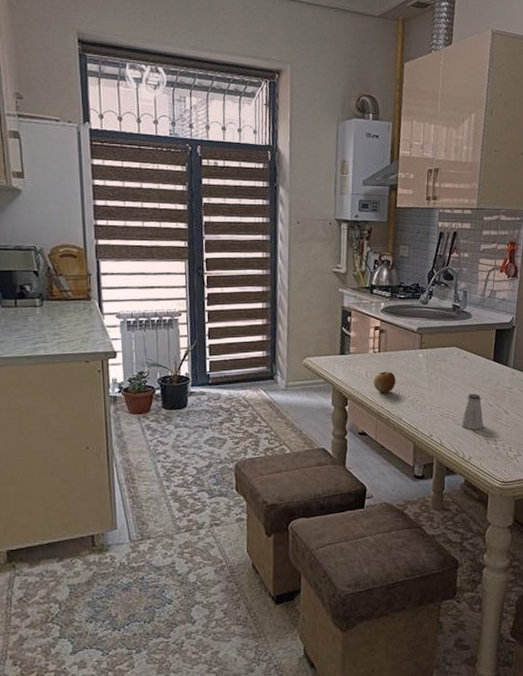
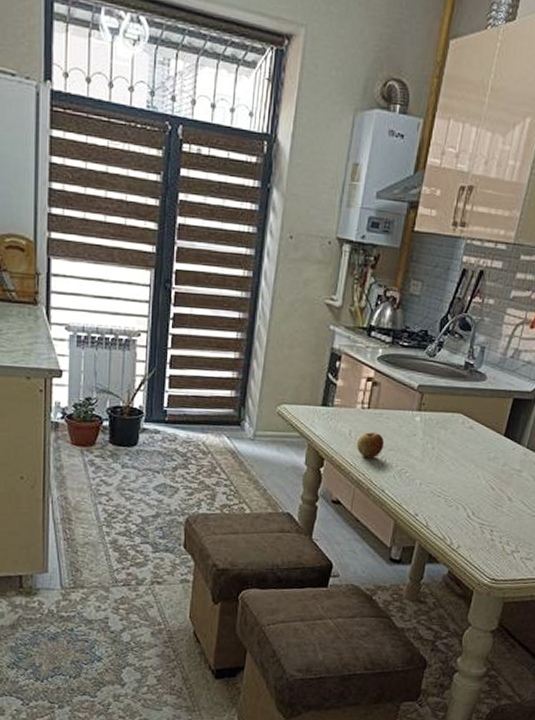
saltshaker: present [460,393,483,430] -> none [453,471,483,515]

